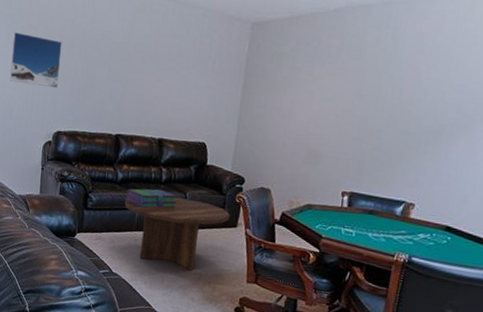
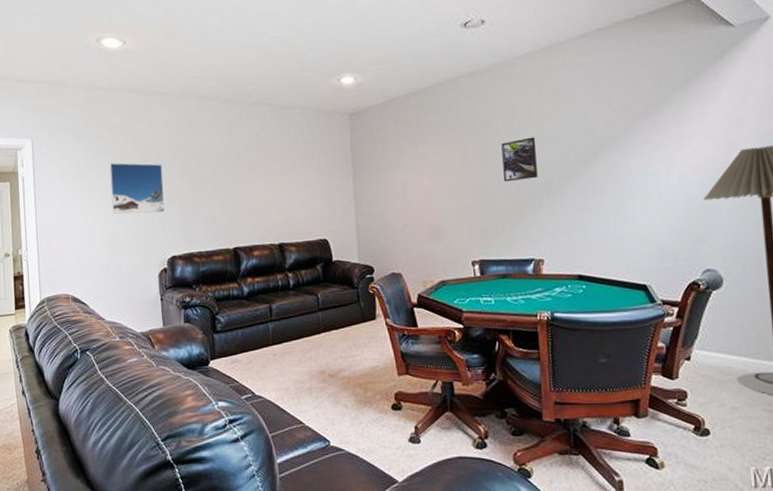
coffee table: present [124,197,229,271] -> none [255,299,366,375]
stack of books: present [125,188,177,208] -> none [254,296,310,319]
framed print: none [394,79,438,123] -> present [501,137,538,183]

